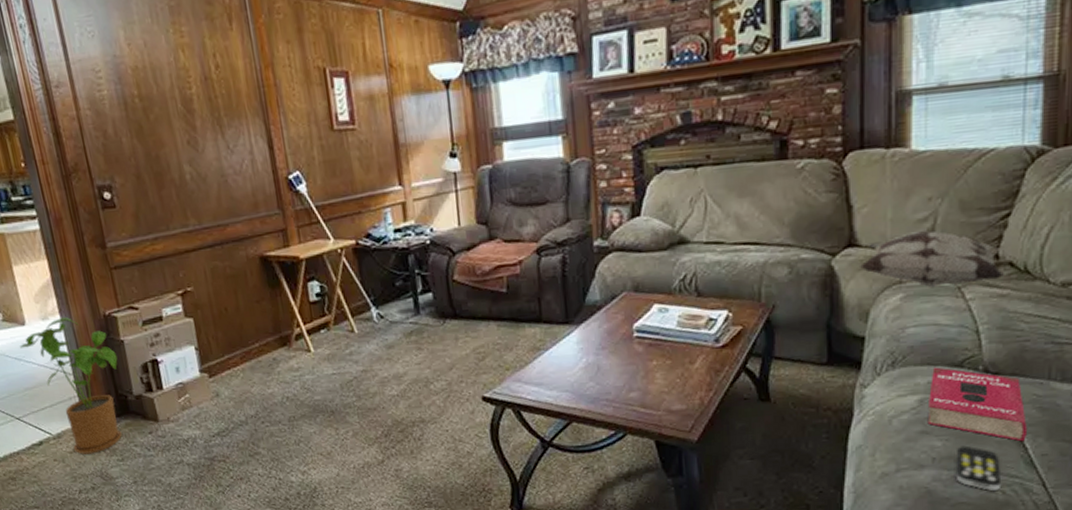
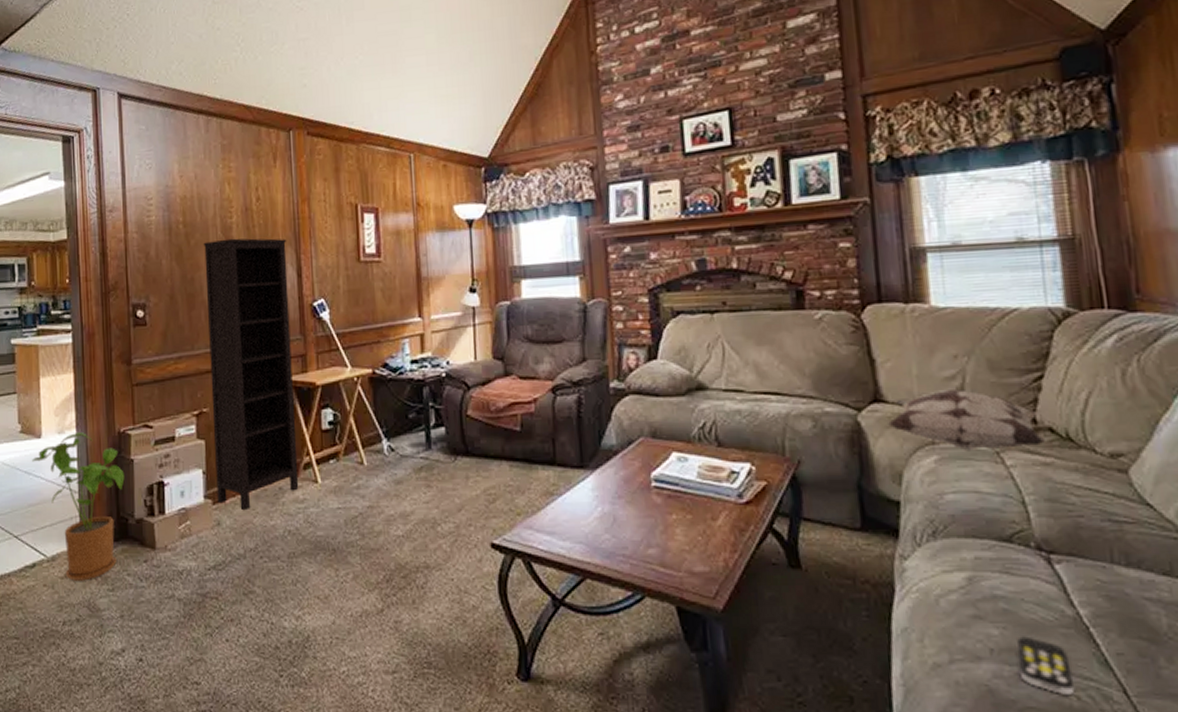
bookcase: none [163,109,293,382] -> present [203,238,299,511]
book: present [927,367,1027,442] -> none [977,540,1096,636]

